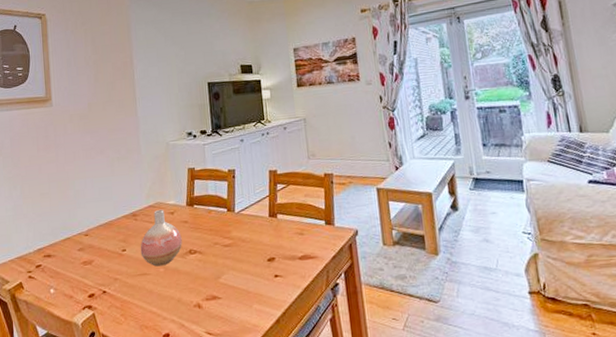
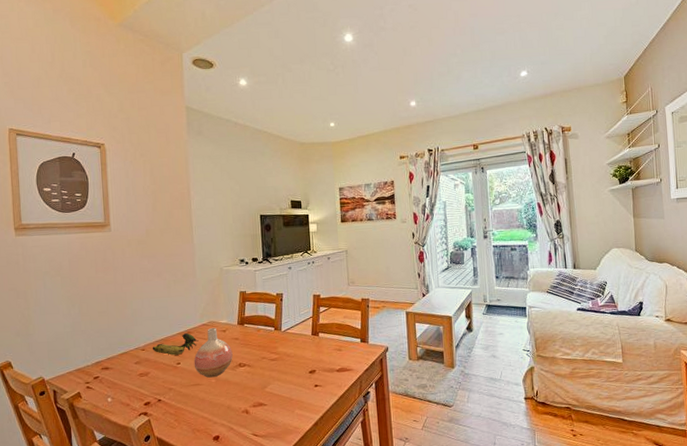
banana: none [96,216,145,241] -> present [152,333,199,355]

